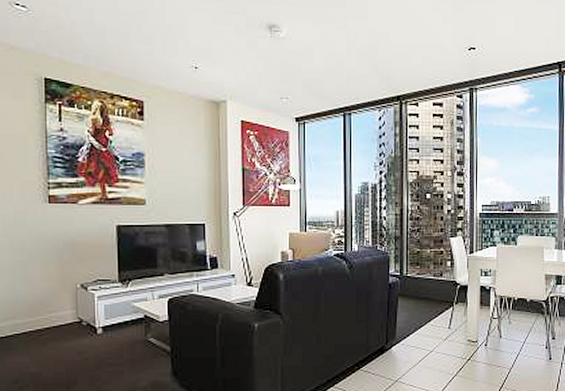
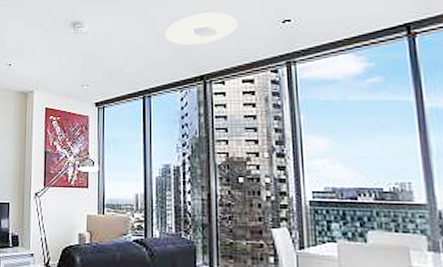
ceiling light: none [365,31,432,64] -> present [165,12,239,46]

